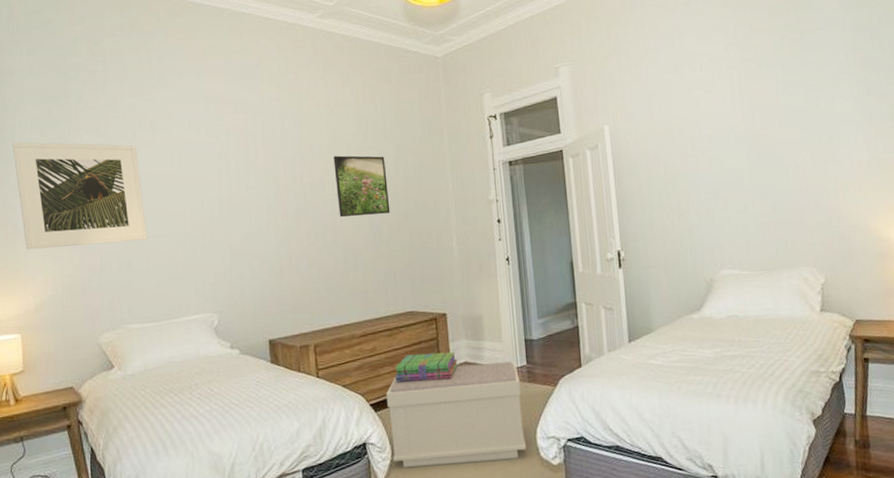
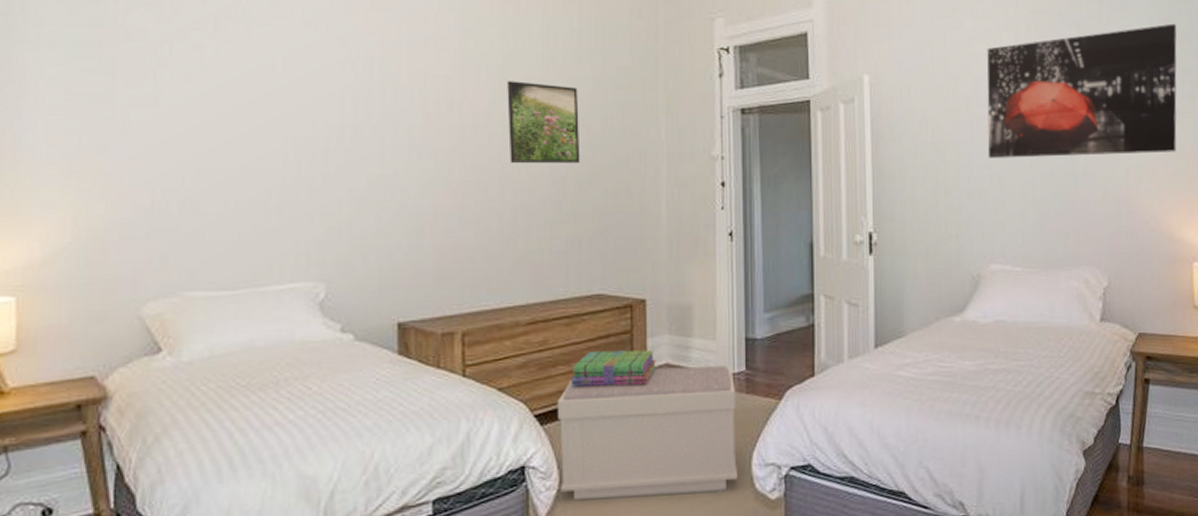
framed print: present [12,142,148,250] -> none [22,17,228,176]
wall art: none [705,57,879,184] -> present [987,23,1177,158]

